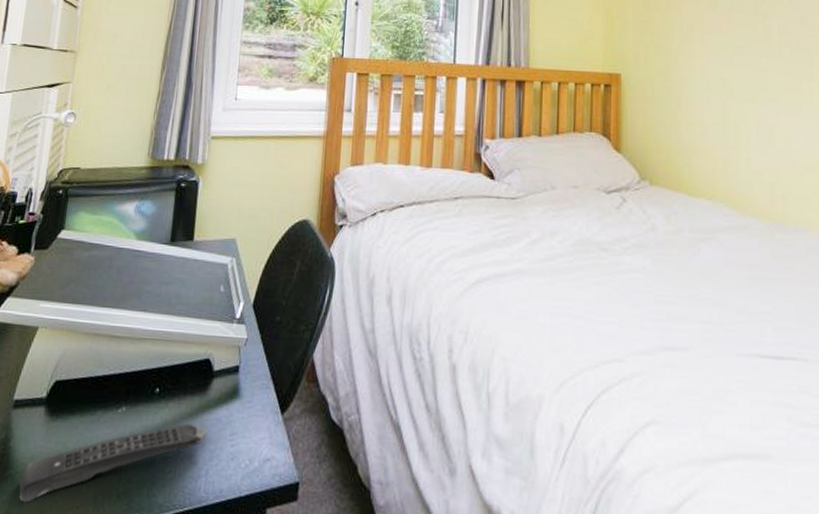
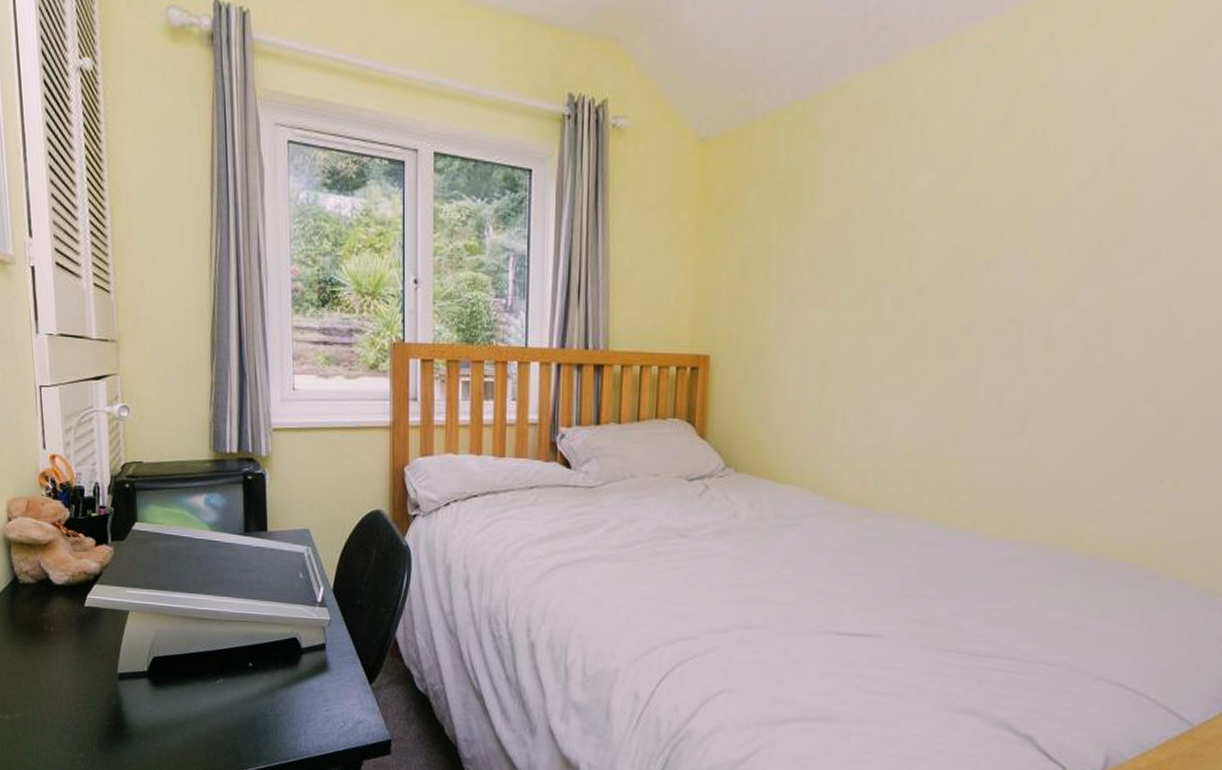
remote control: present [19,423,207,503] -> none [137,692,302,756]

